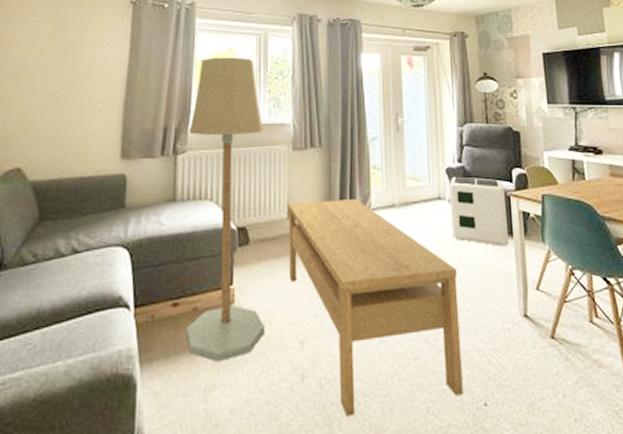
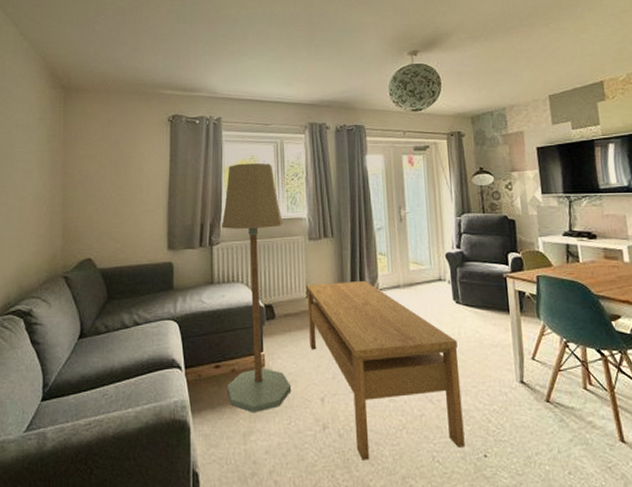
air purifier: present [449,176,509,246] -> none [449,260,506,321]

